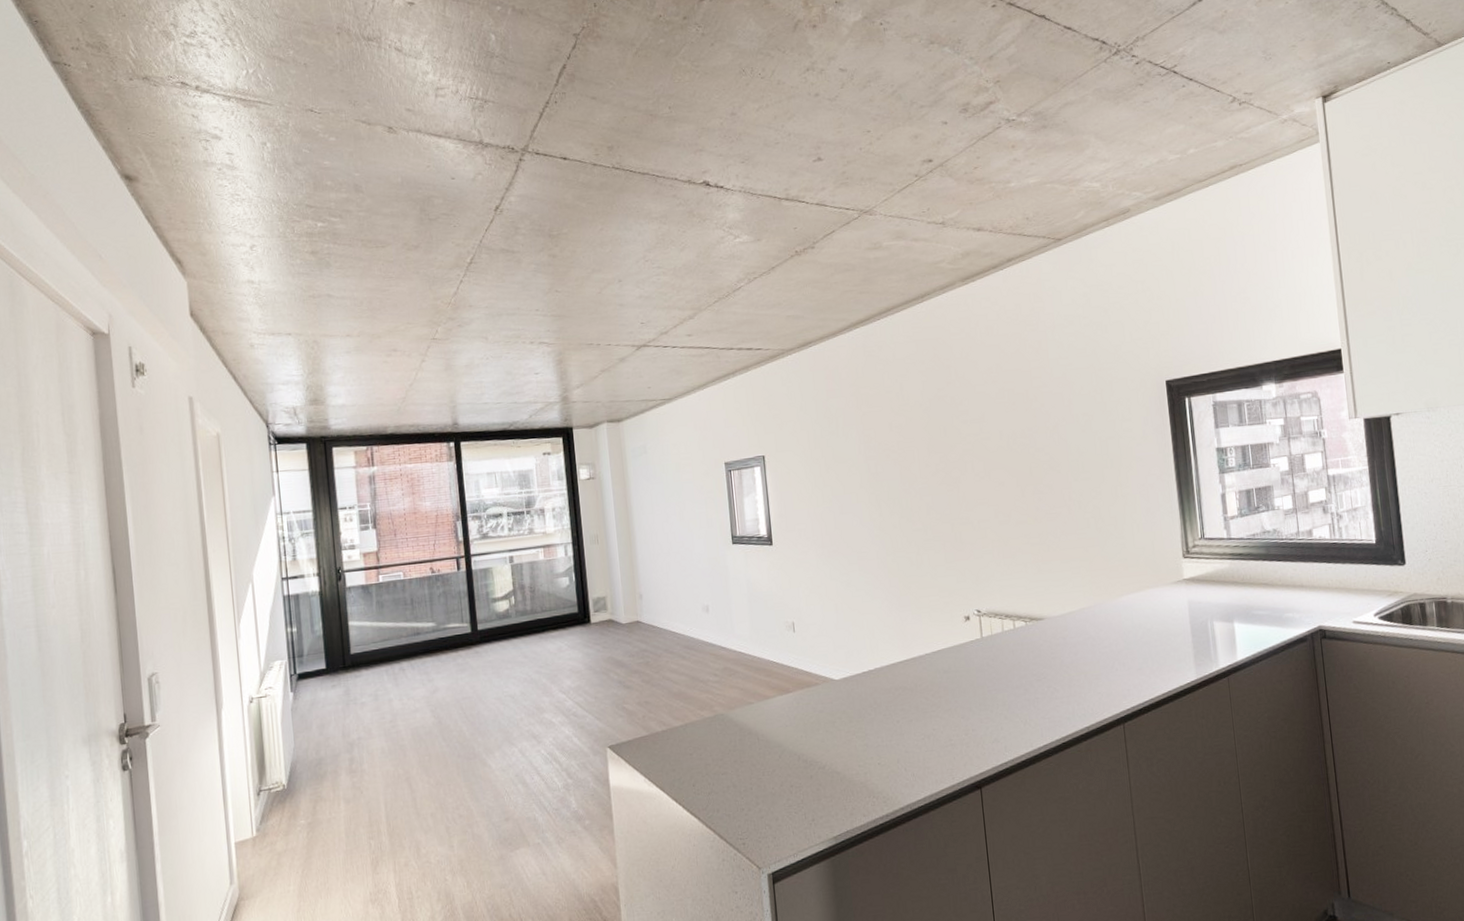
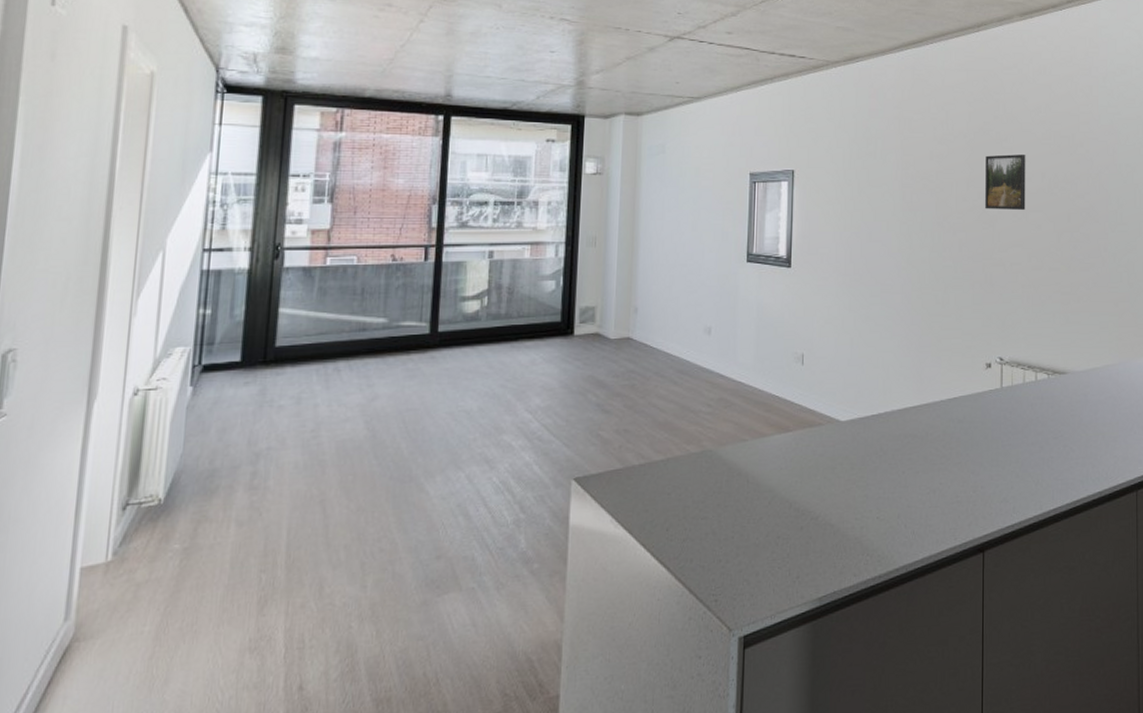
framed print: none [943,416,987,472] -> present [985,154,1026,210]

